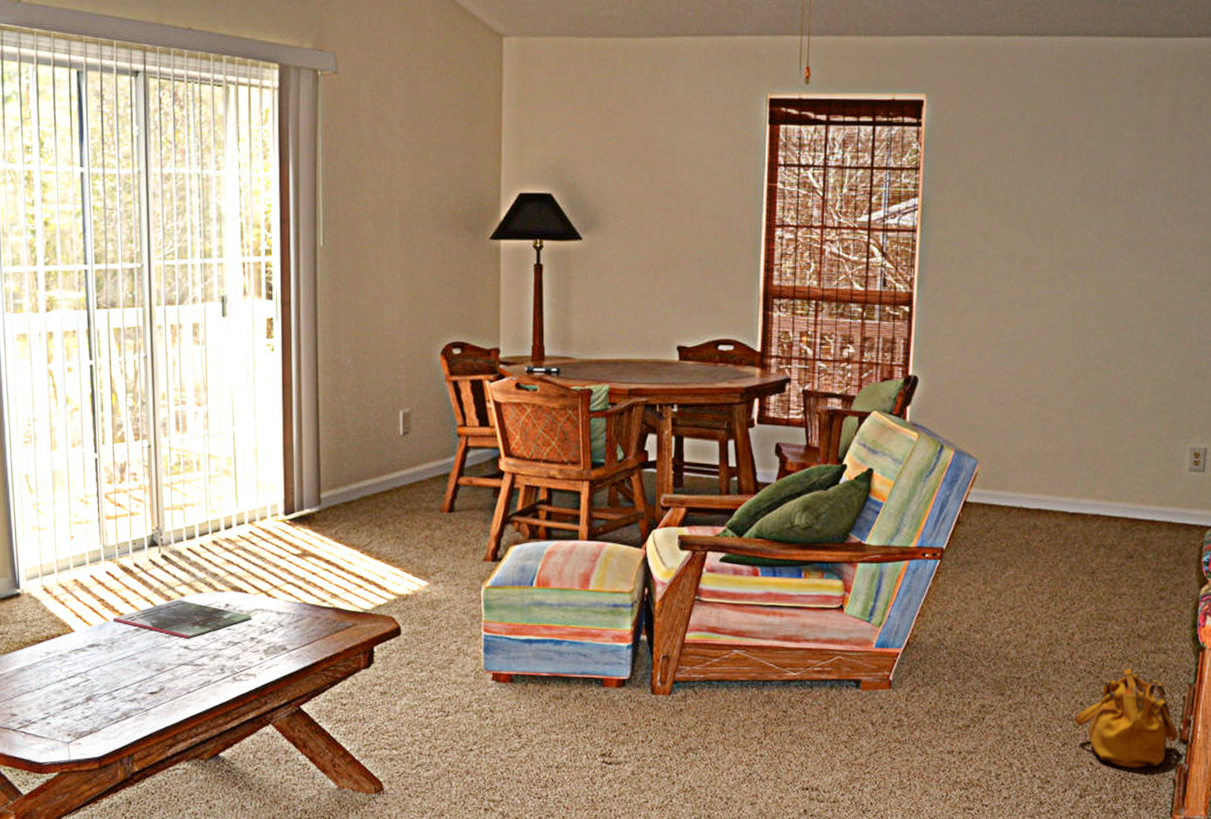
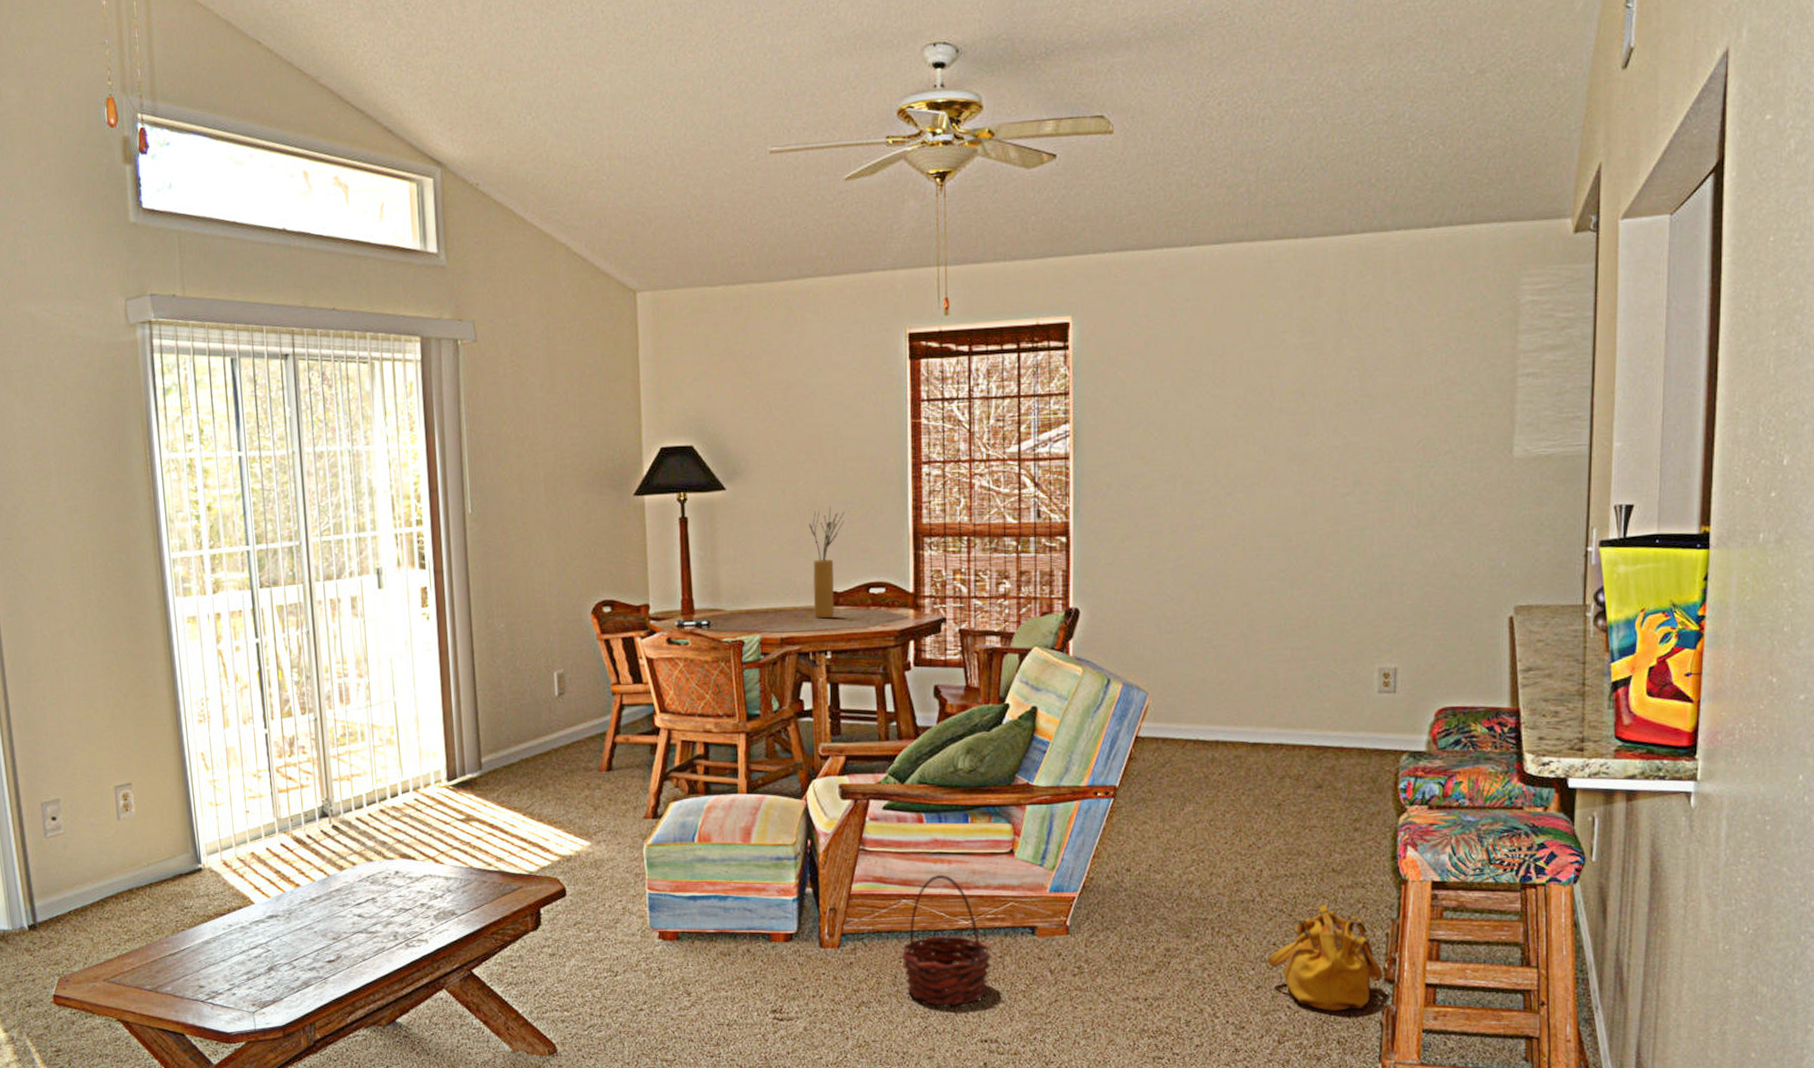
magazine: present [113,599,253,639] -> none [289,868,422,907]
vase: none [662,263,699,373] -> present [809,506,846,619]
basket: none [730,626,817,754] -> present [901,874,992,1005]

